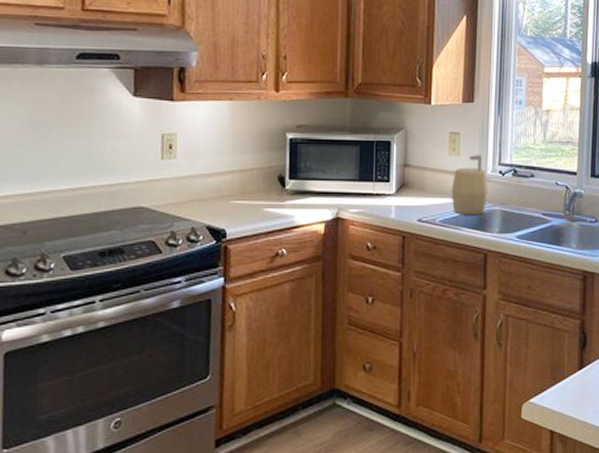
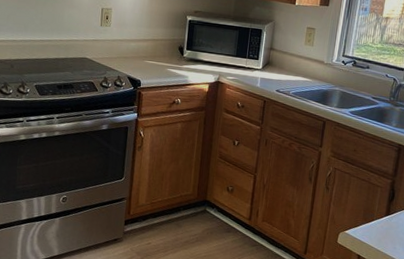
soap dispenser: present [451,155,488,215] -> none [303,46,332,92]

